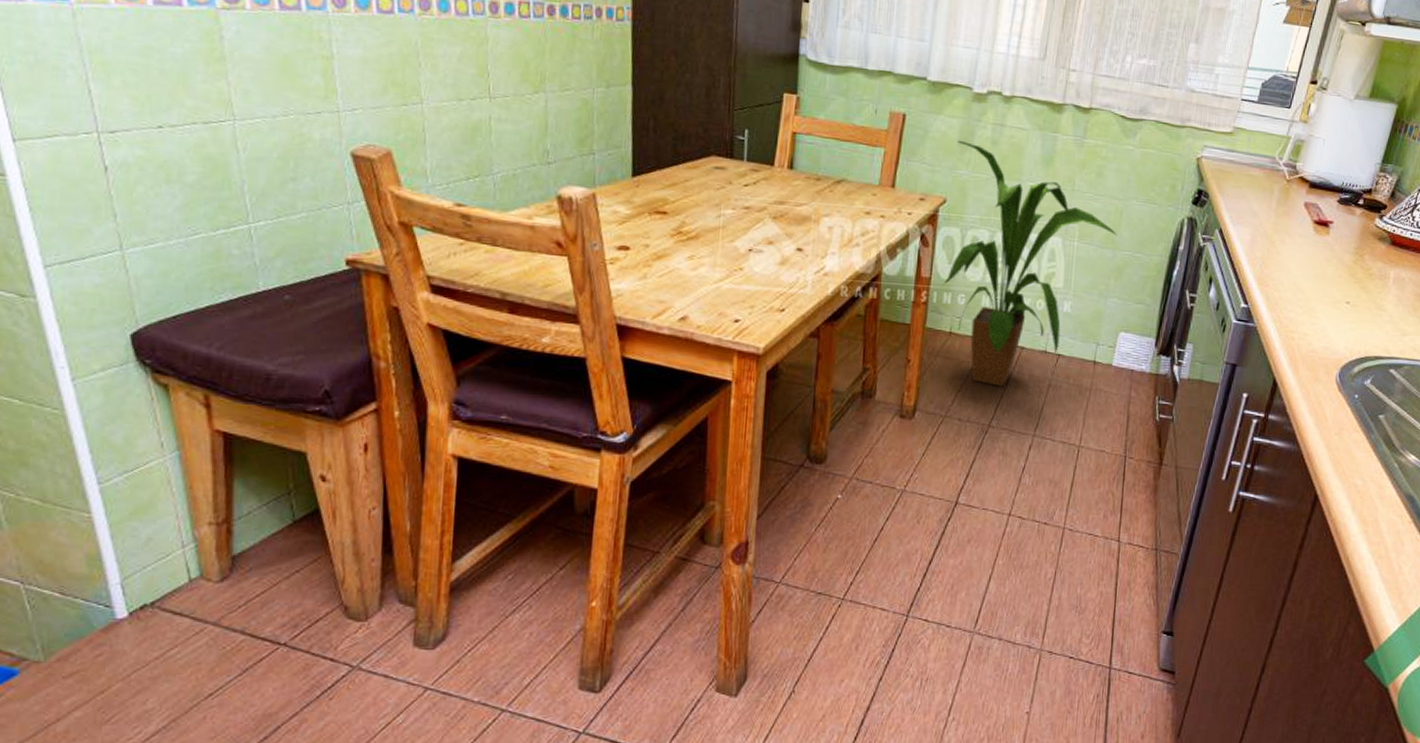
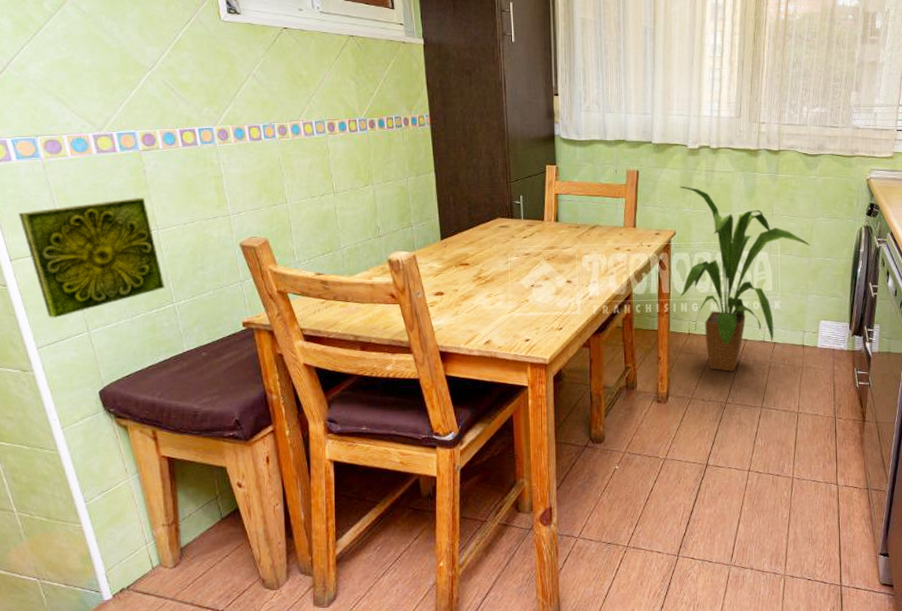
decorative tile: none [30,72,238,227] -> present [19,198,164,318]

